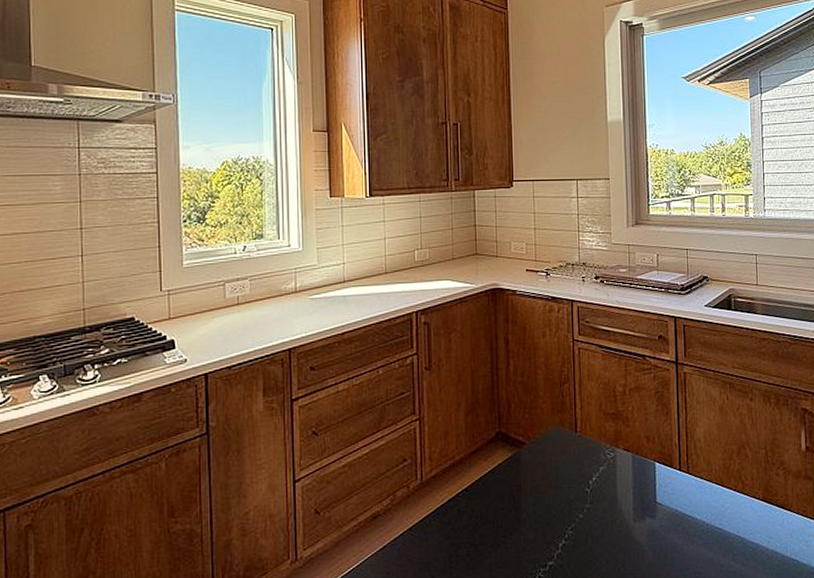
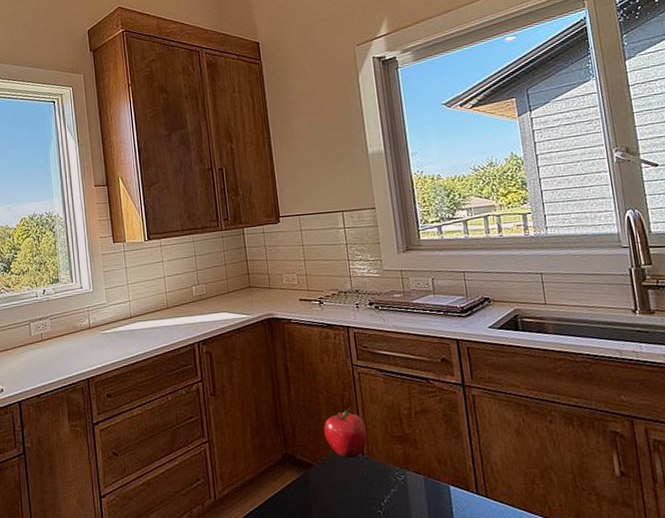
fruit: none [540,386,582,435] -> present [324,410,368,457]

